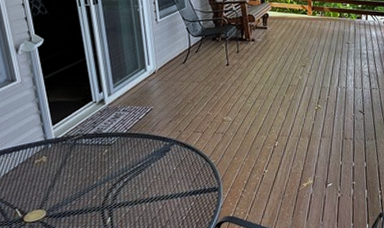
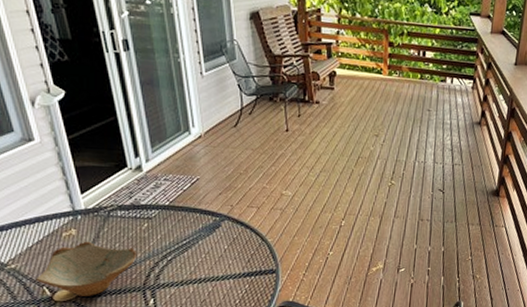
bowl: none [9,166,97,217] -> present [35,241,136,296]

